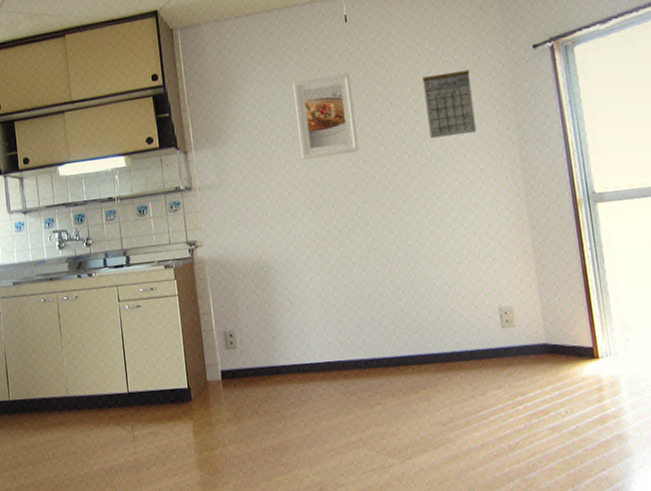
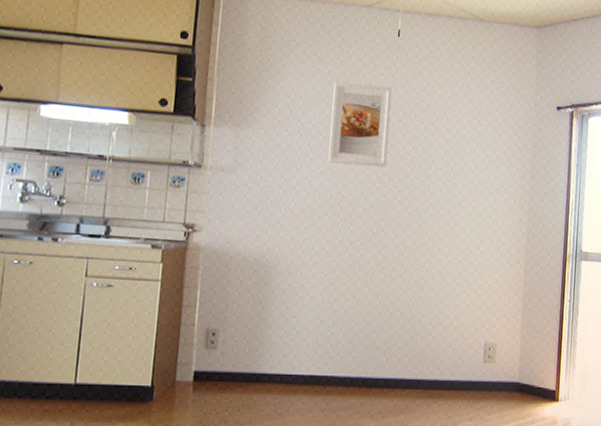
calendar: present [422,60,477,139] -> none [455,99,501,175]

